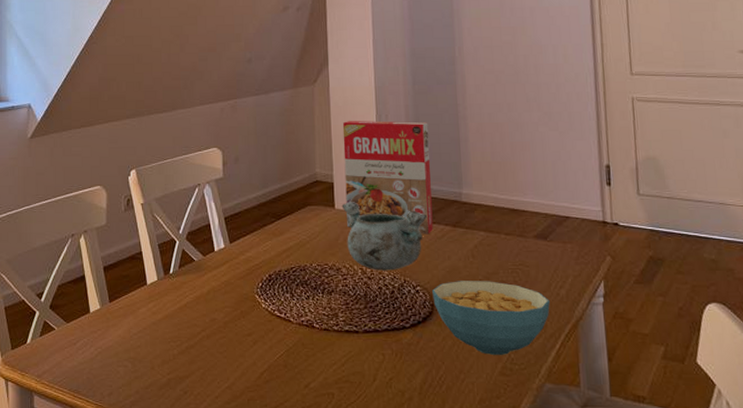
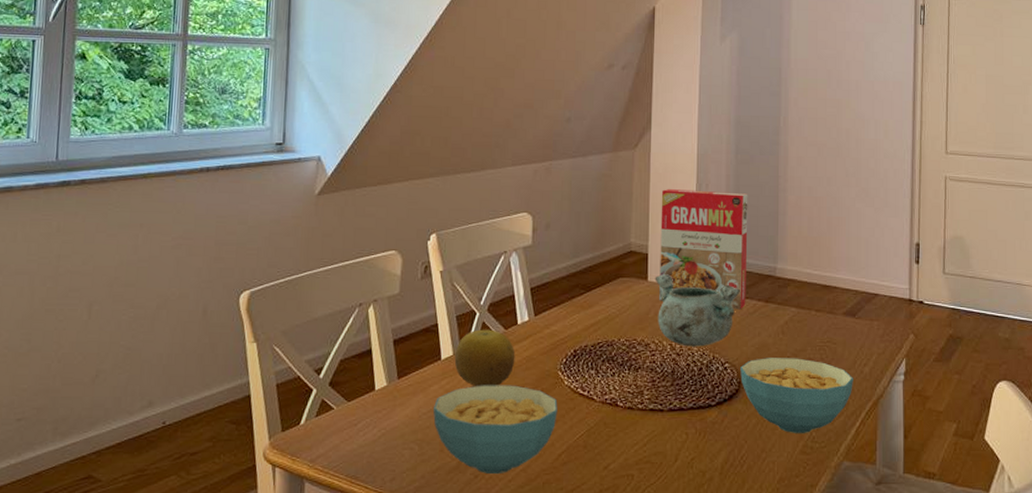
cereal bowl: none [143,307,257,391] -> present [433,385,558,475]
fruit: none [159,256,215,310] -> present [454,329,515,387]

